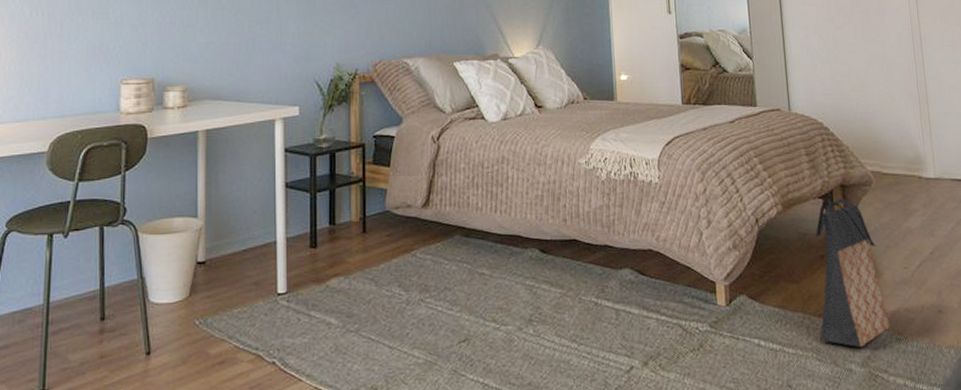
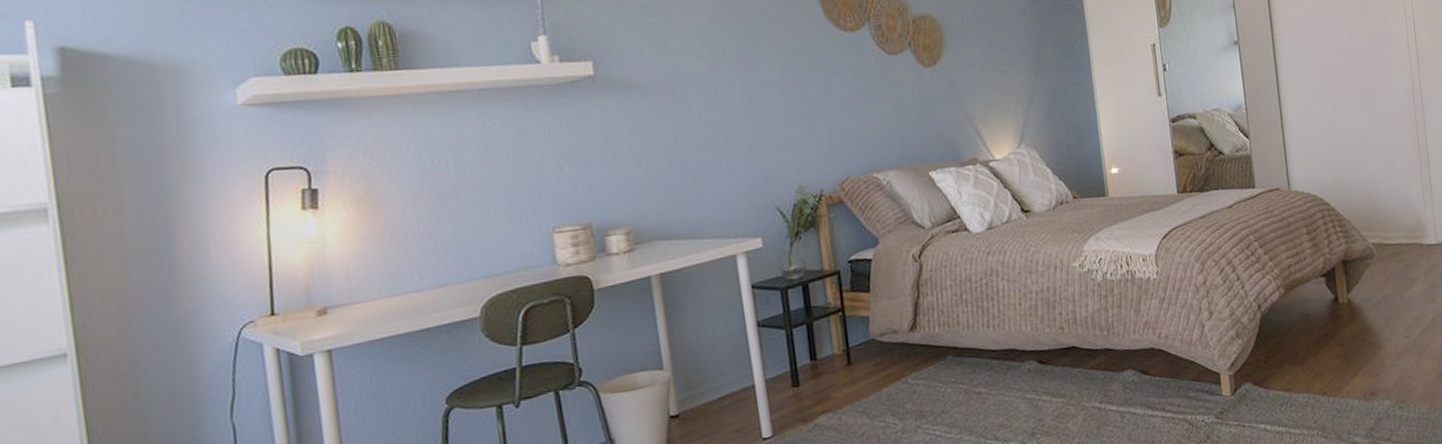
bag: present [816,198,891,348] -> none [1319,274,1394,421]

